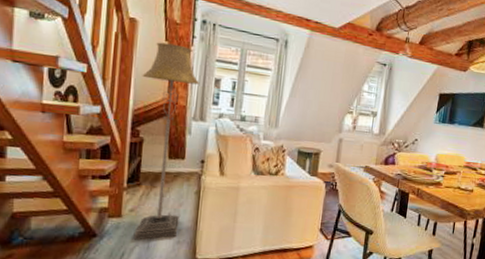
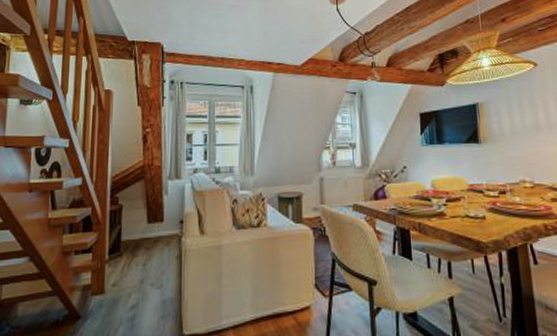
floor lamp: present [135,42,199,240] -> none [118,107,172,319]

